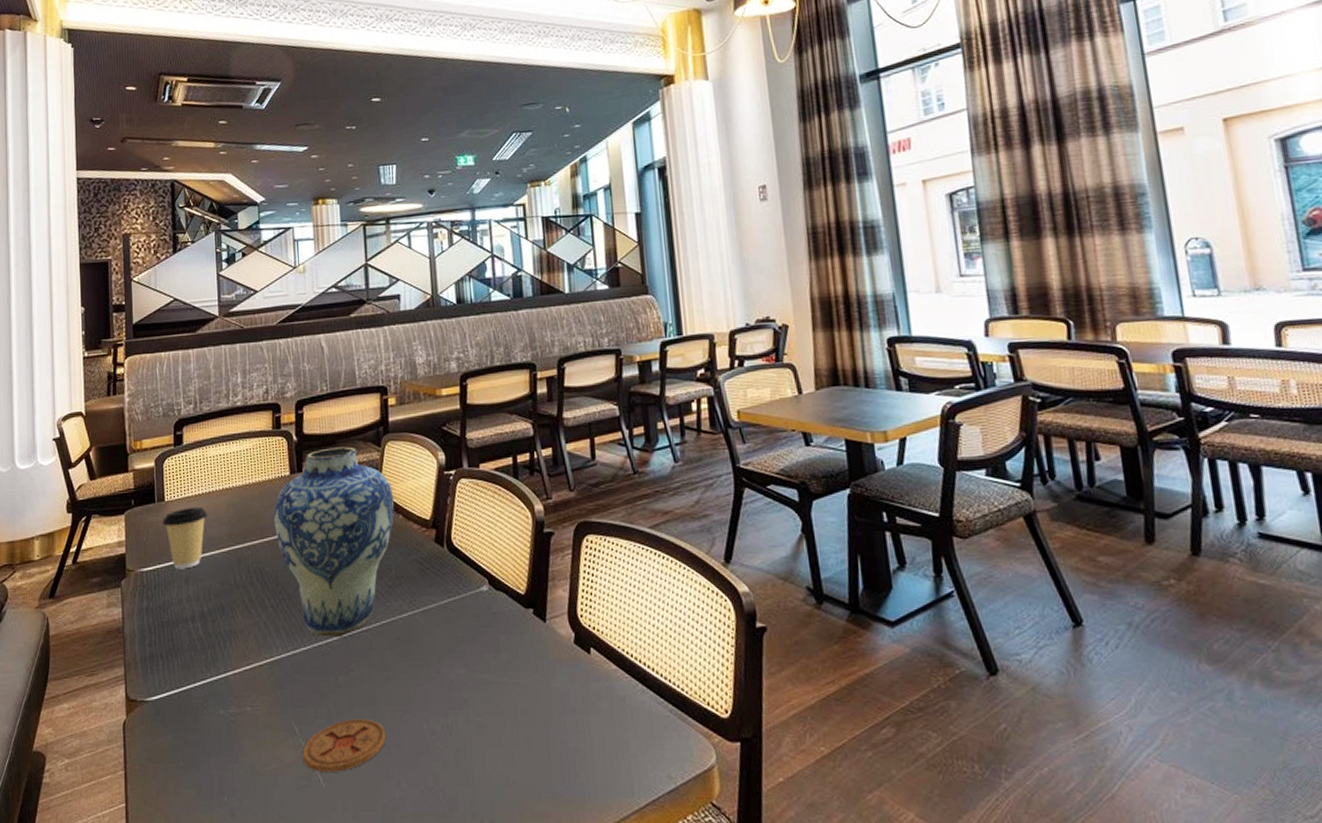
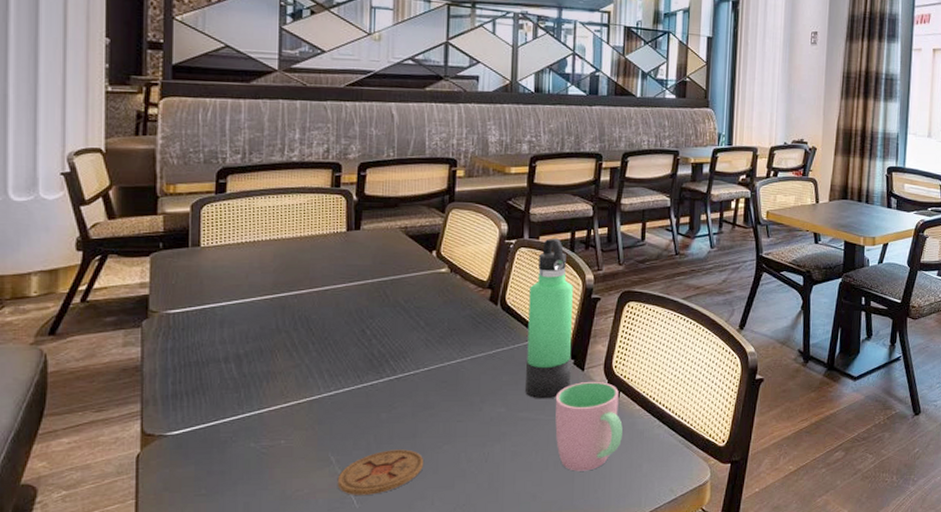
coffee cup: present [163,507,207,570] -> none [196,255,250,313]
vase: present [273,446,394,637] -> none [325,210,453,379]
thermos bottle: none [475,464,533,658] -> present [525,238,573,399]
cup: none [518,634,600,749] -> present [555,381,623,471]

